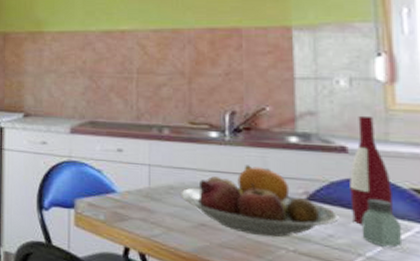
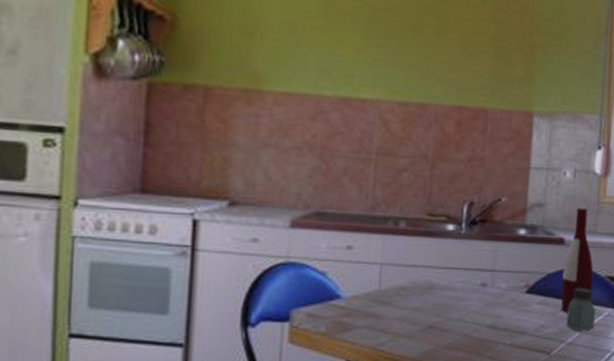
fruit bowl: present [179,165,339,238] -> none [410,260,551,333]

